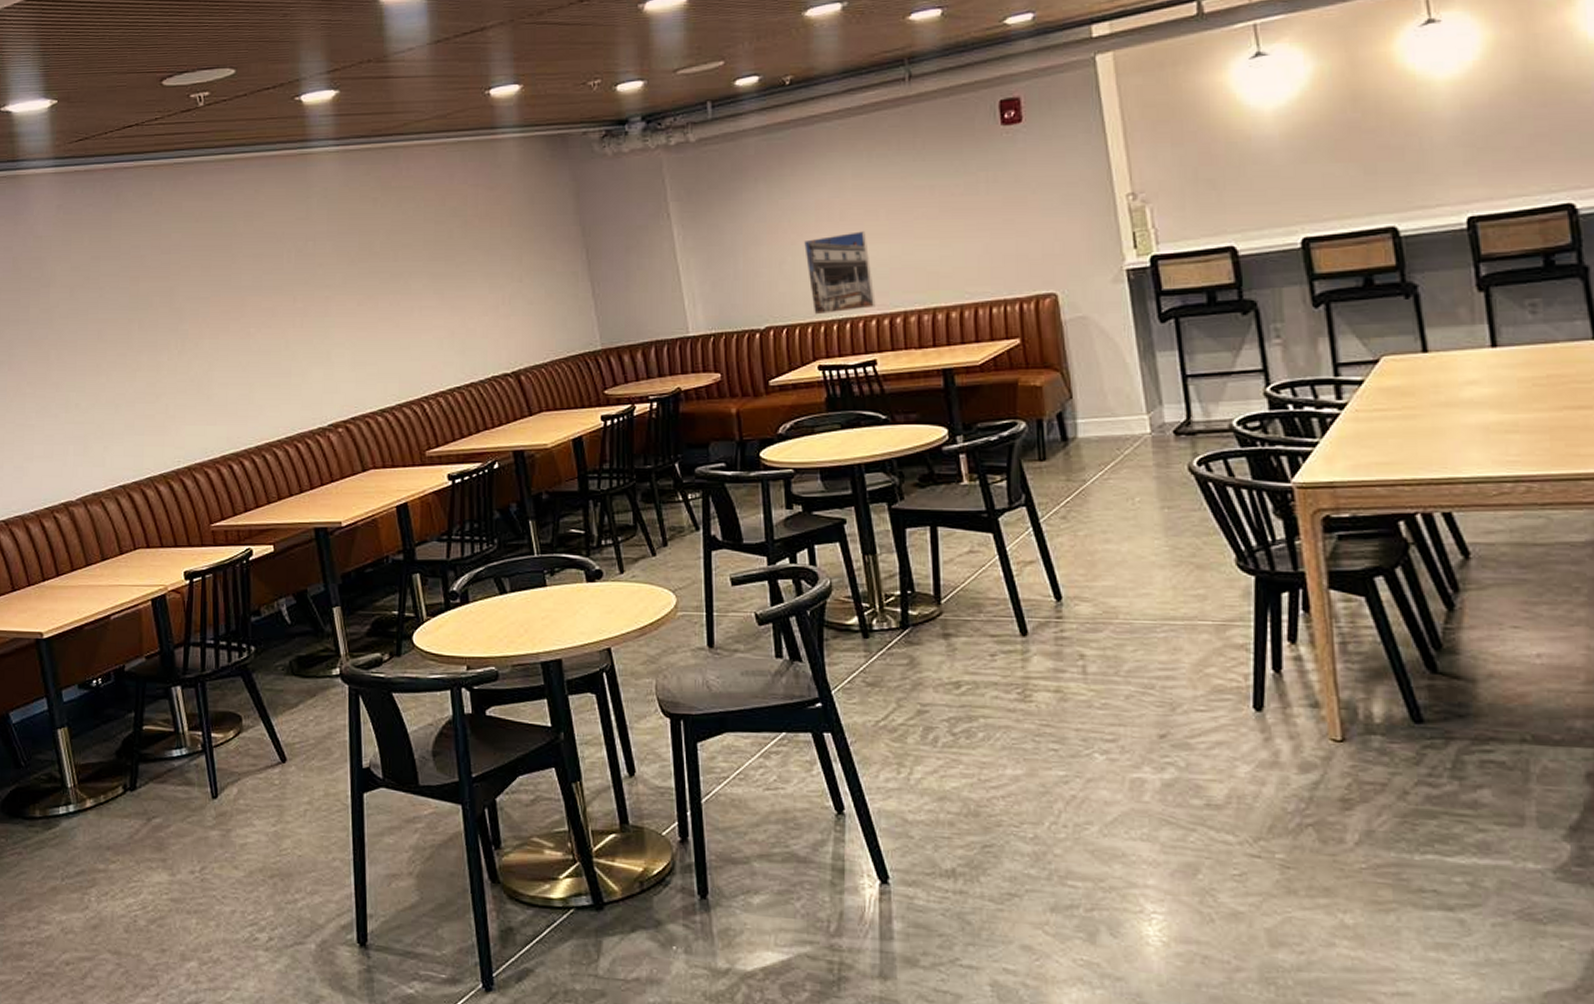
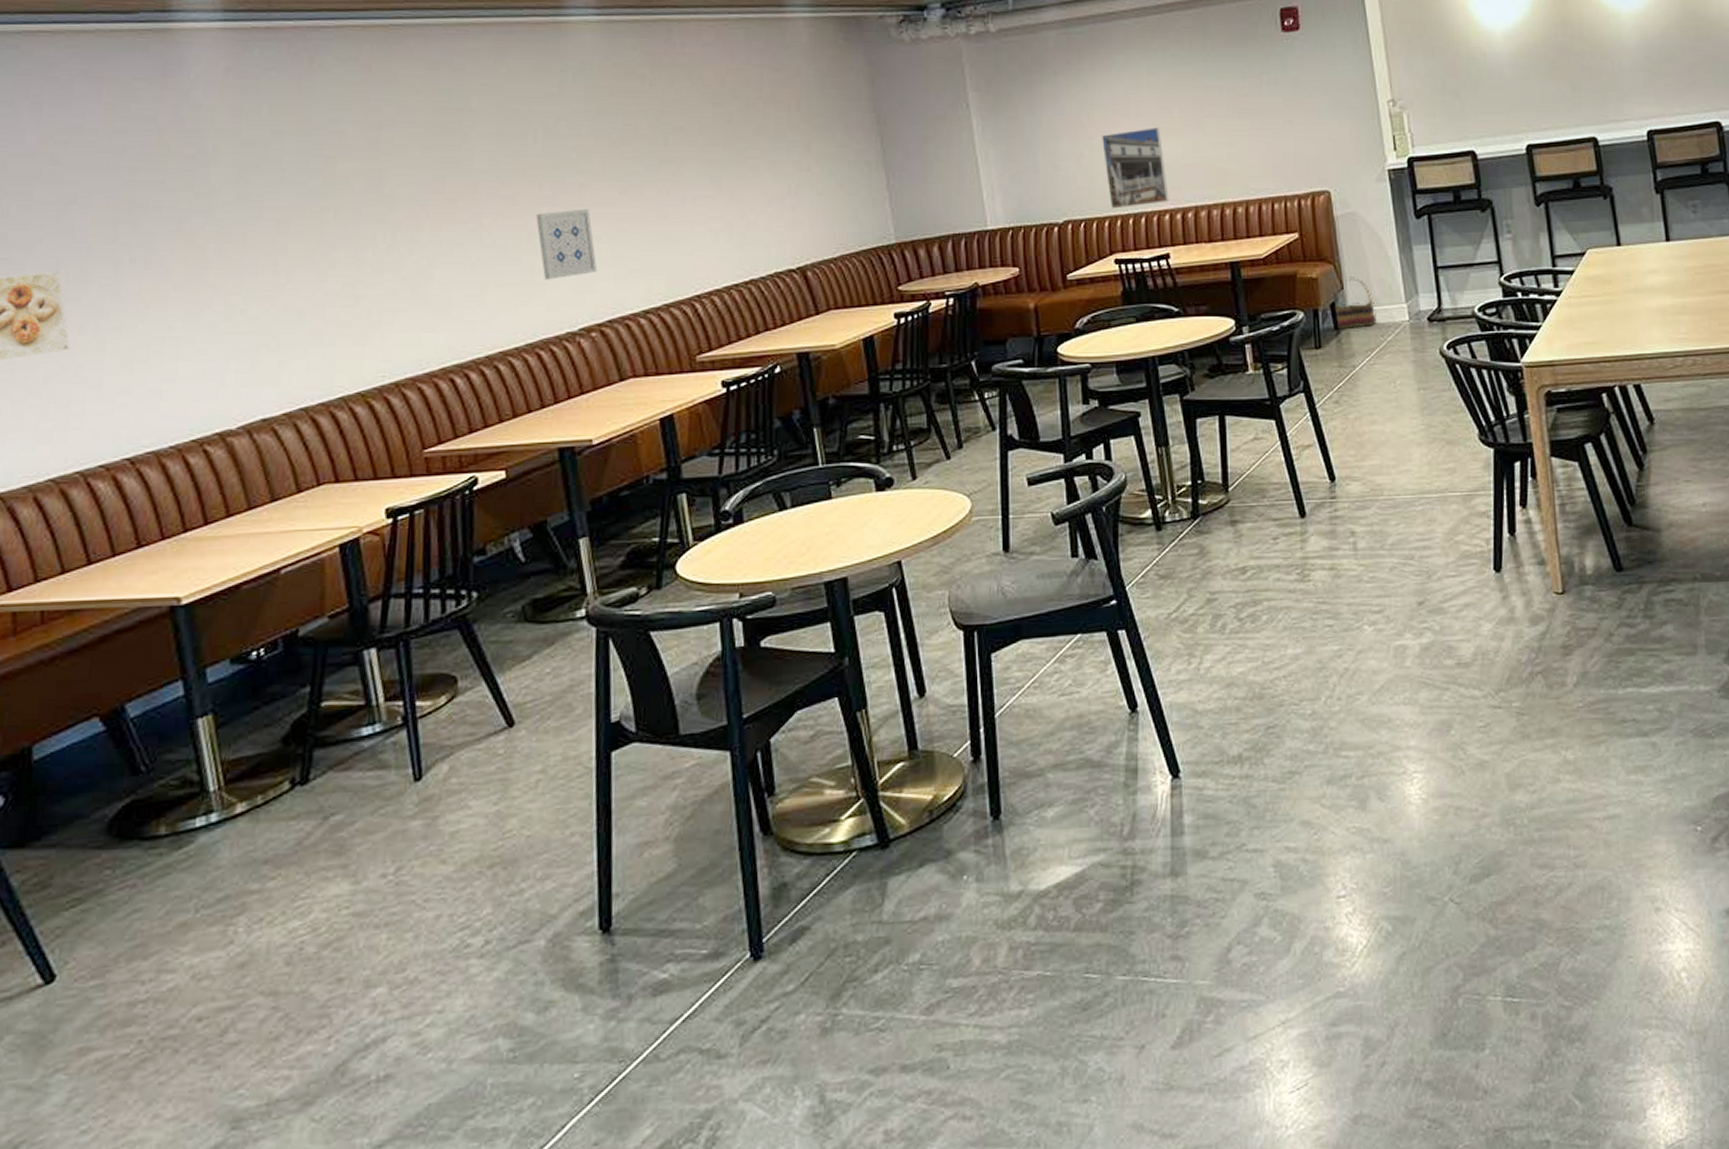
wall art: none [291,319,342,382] -> present [536,208,598,280]
basket: none [1061,385,1111,440] -> present [1334,277,1377,329]

